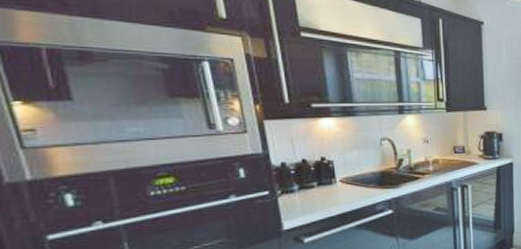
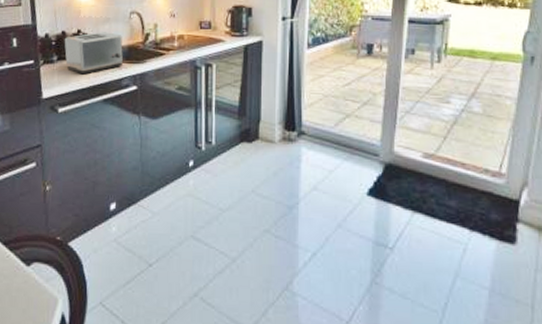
toaster: none [305,159,377,203] -> present [64,32,124,75]

